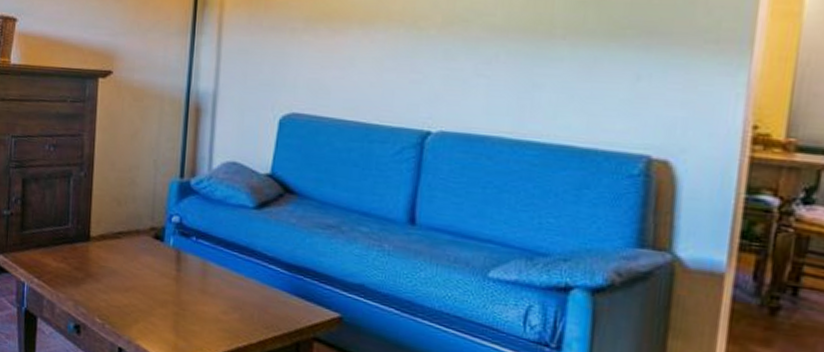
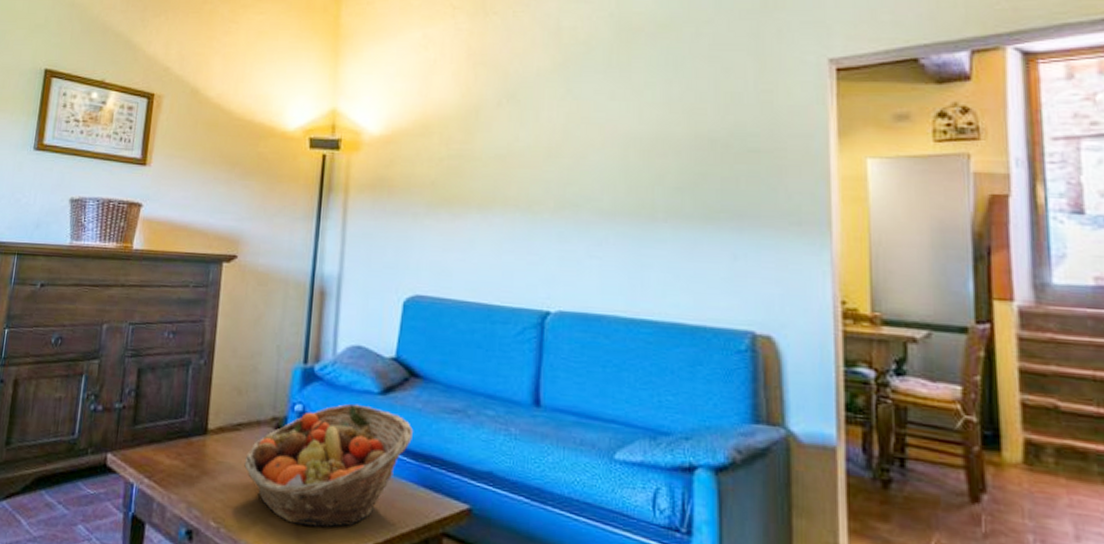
fruit basket: none [125,216,287,329] -> present [244,403,413,528]

